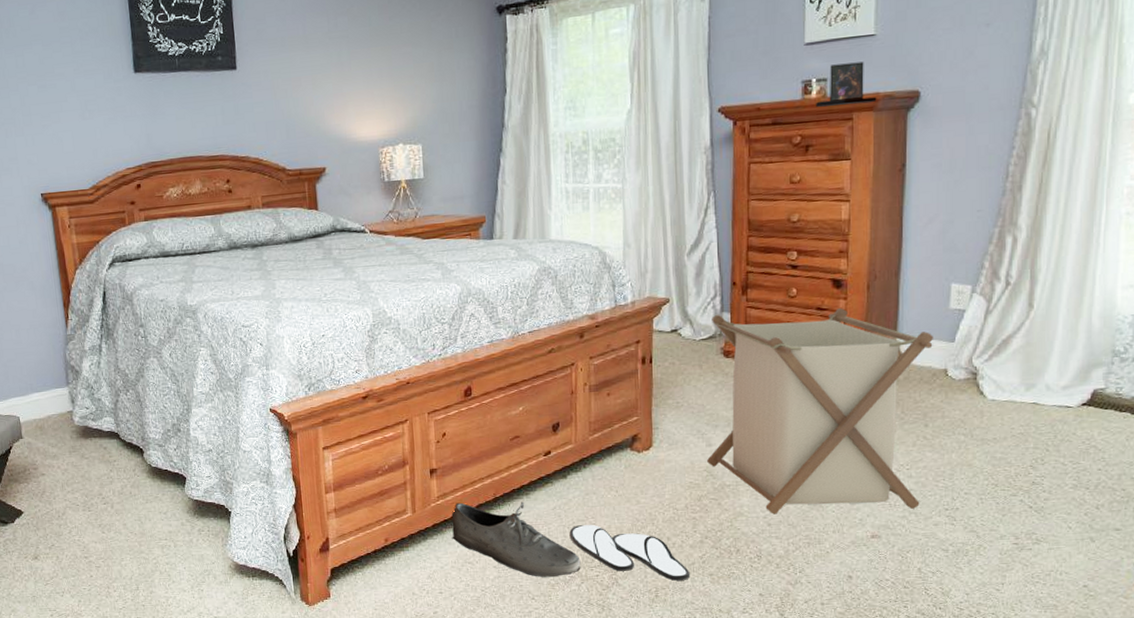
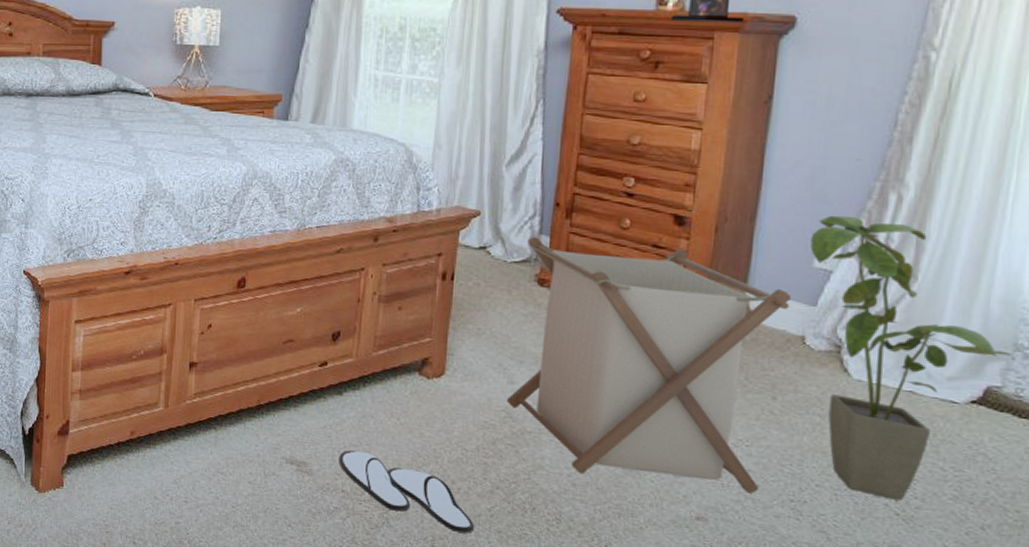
shoe: present [452,501,581,578] -> none [205,404,349,505]
house plant: none [945,260,1112,496] -> present [810,215,1012,501]

